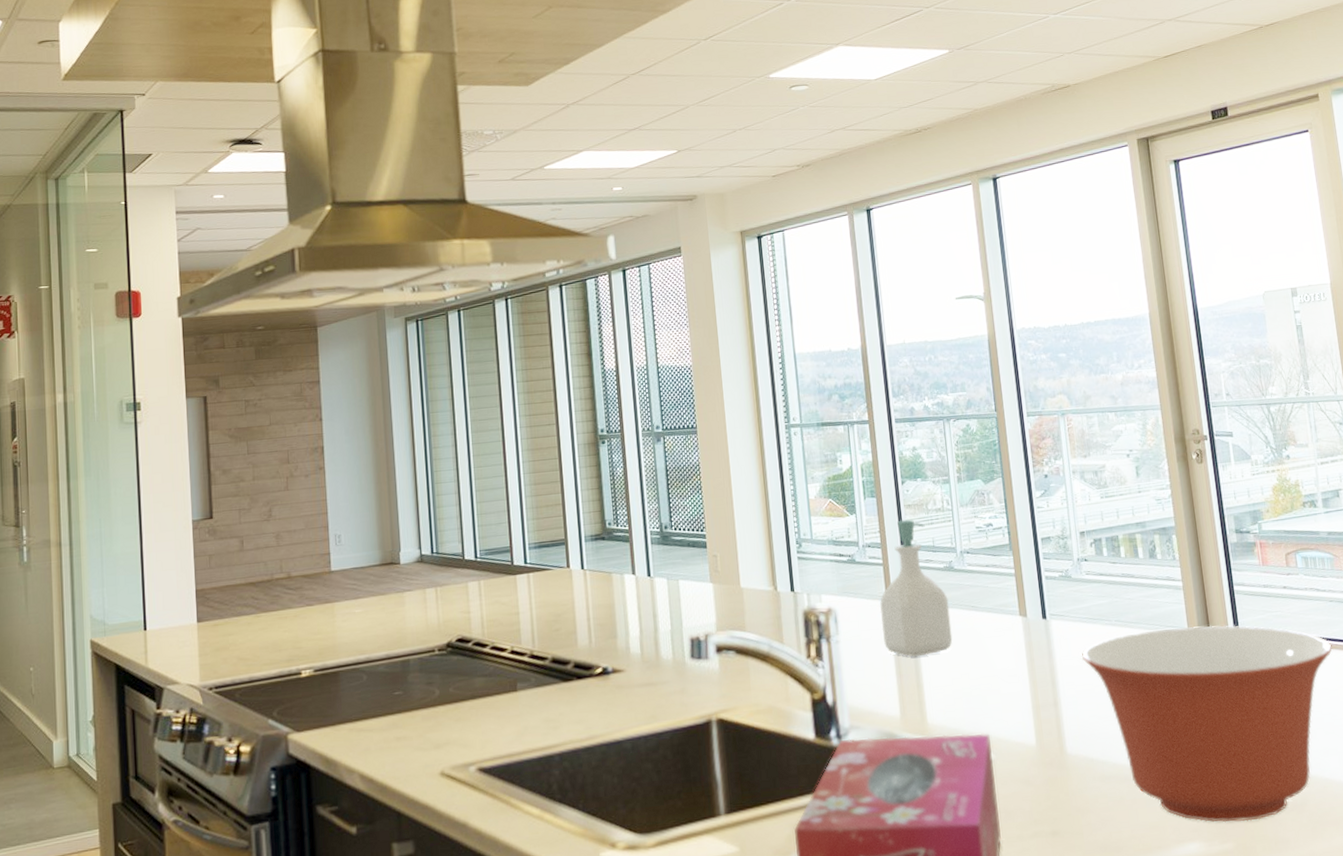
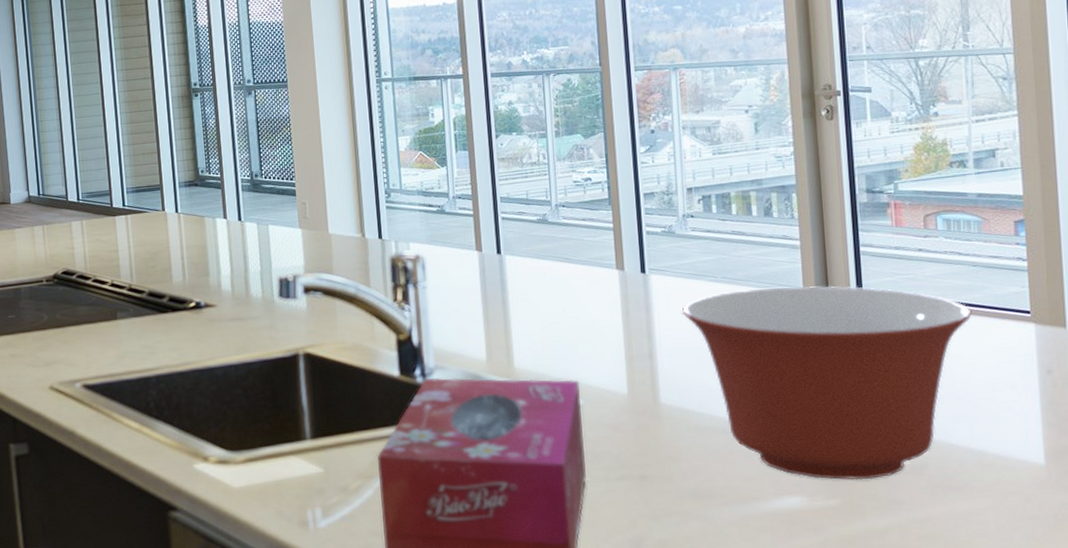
soap bottle: present [879,519,953,657] -> none [468,172,544,305]

